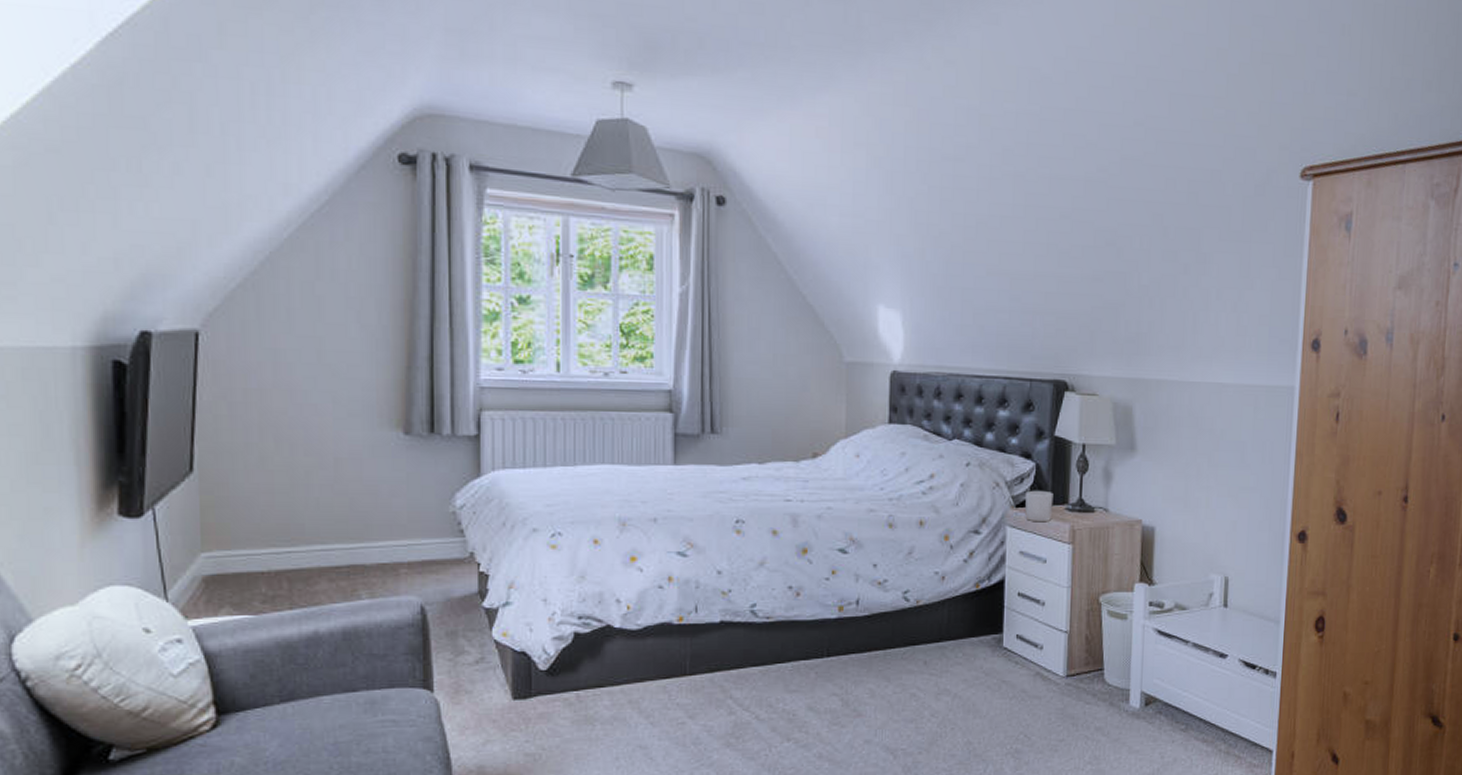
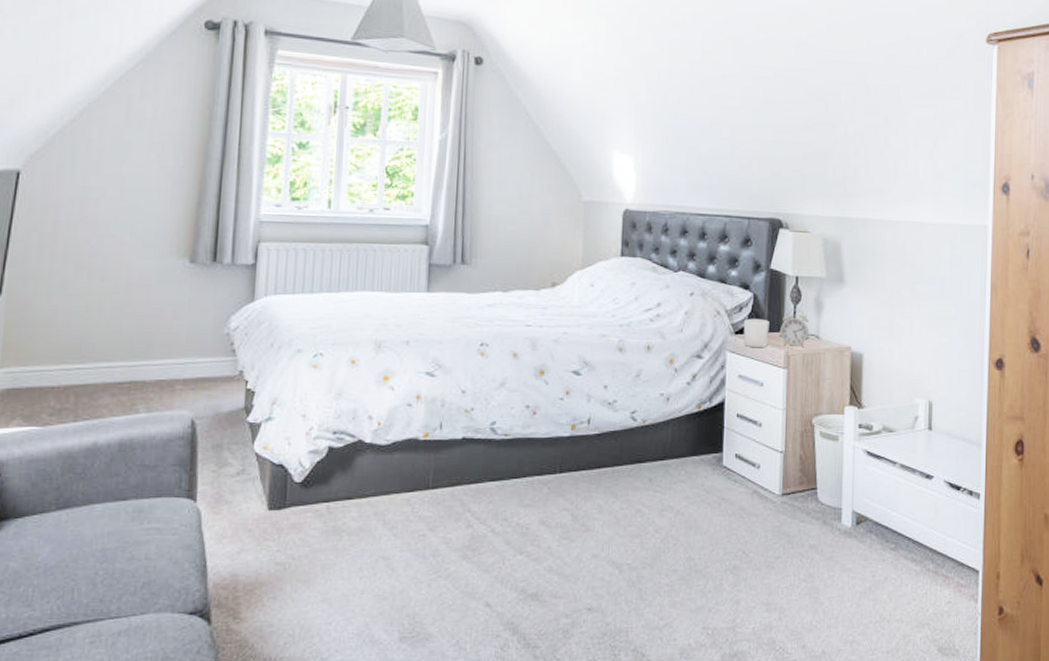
alarm clock: none [1064,479,1097,522] -> present [780,308,810,348]

